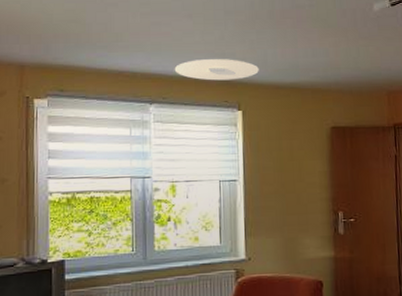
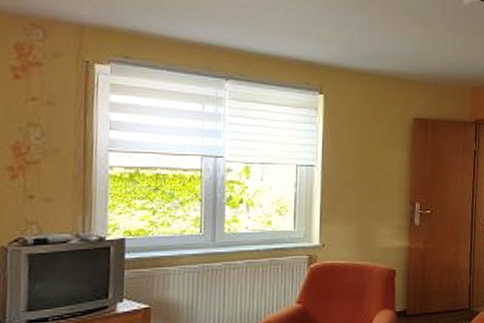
ceiling light: present [174,59,259,81] -> none [253,37,344,62]

